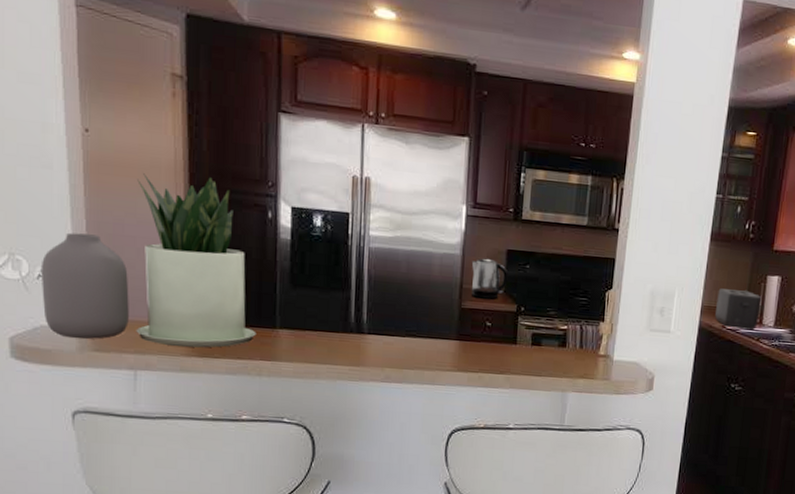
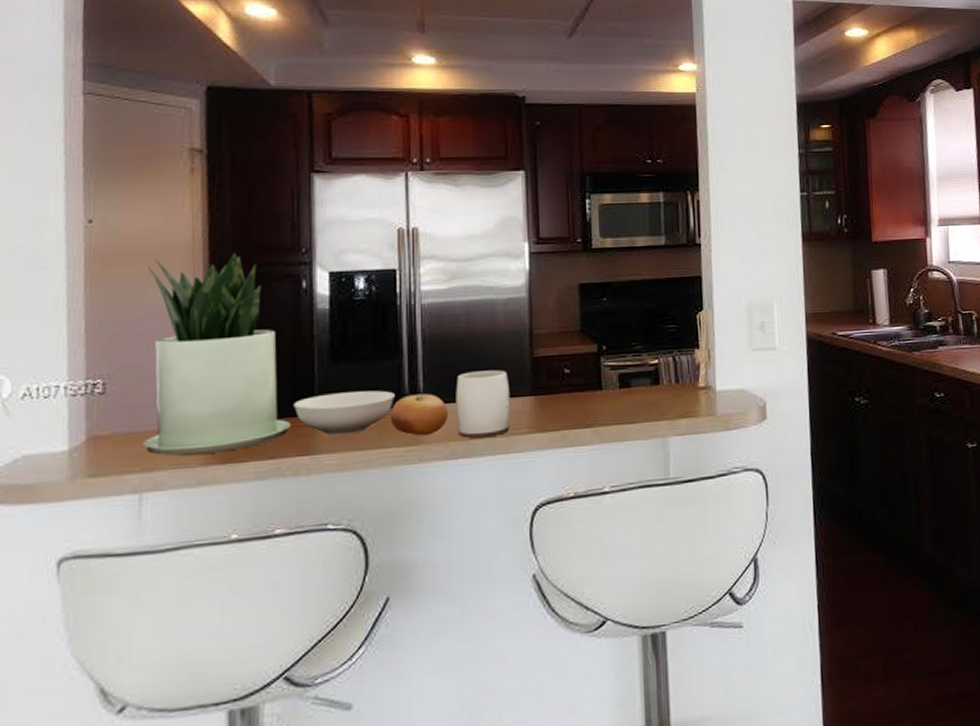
vase: present [40,232,129,339] -> none [26,336,135,466]
bowl: none [258,312,343,350] -> present [293,390,395,436]
fruit: none [337,324,386,360] -> present [390,393,448,436]
mug: none [392,312,440,369] -> present [455,370,511,438]
kettle: present [472,258,508,300] -> none [542,296,584,343]
toaster: present [714,288,762,330] -> none [821,290,871,334]

